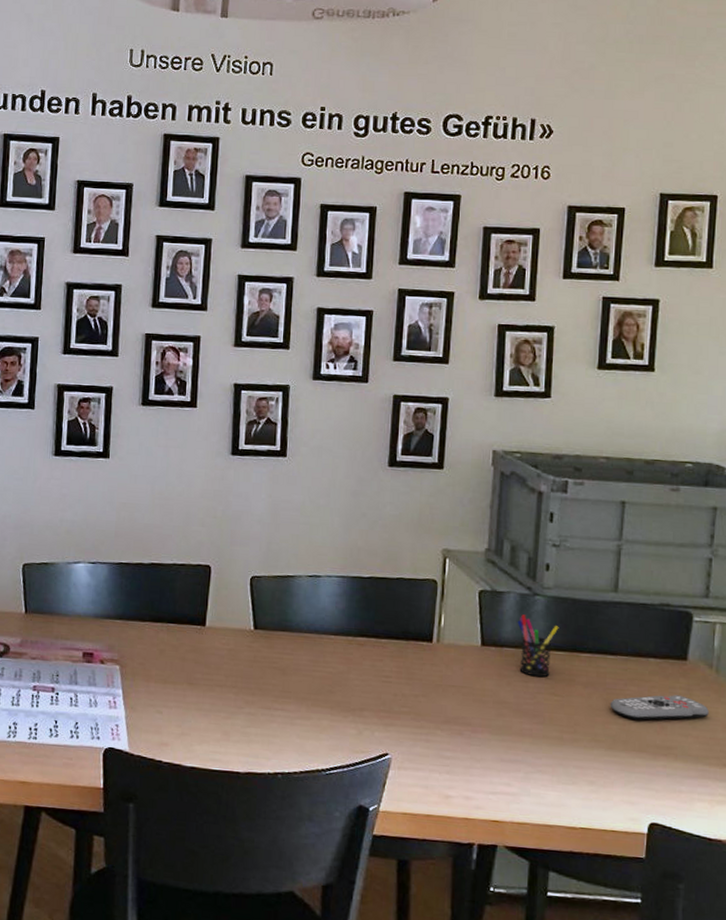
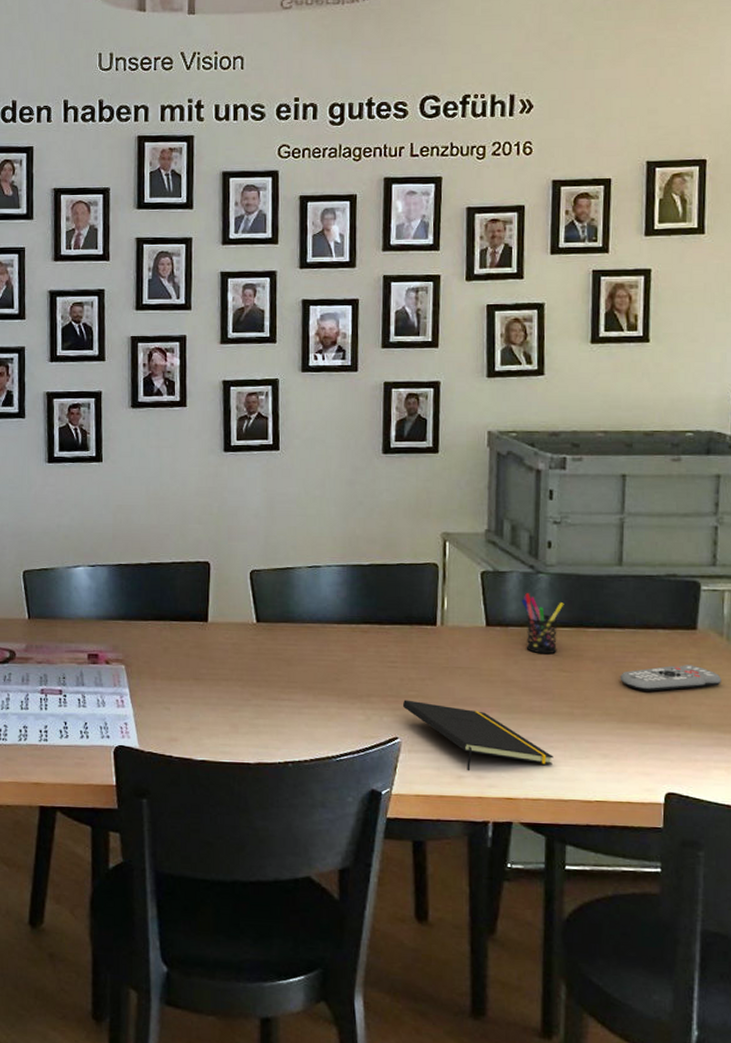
notepad: none [394,716,541,792] -> present [402,700,554,771]

